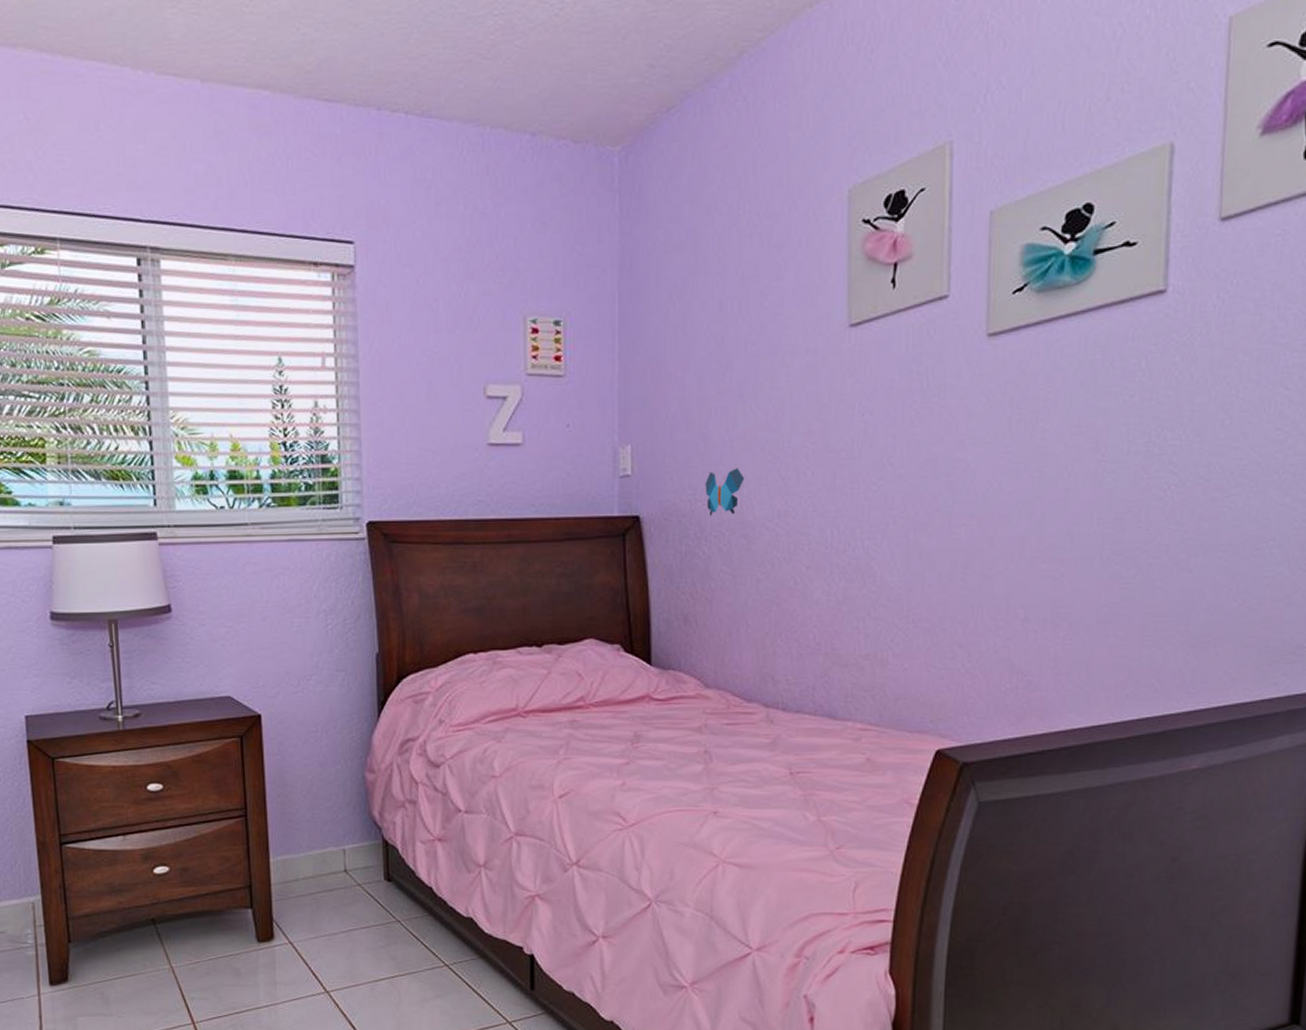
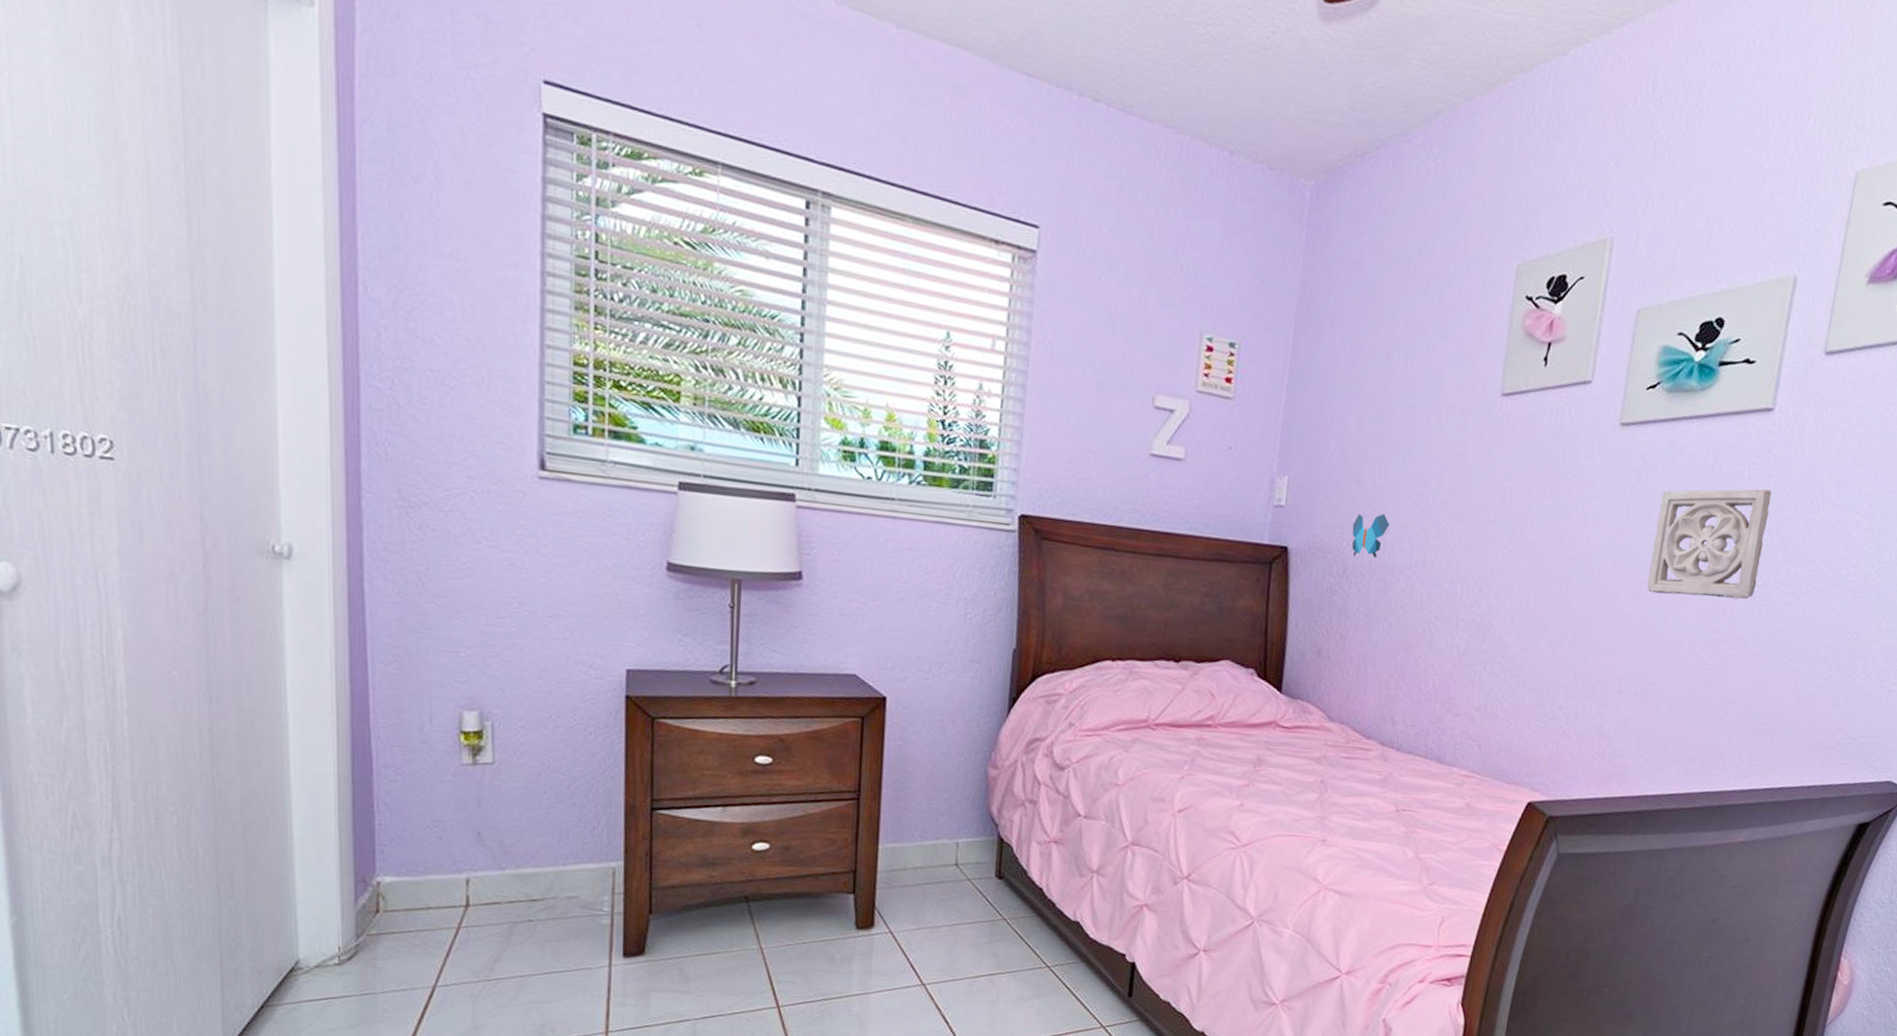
wall ornament: none [1042,378,1178,509] -> present [1647,489,1772,600]

